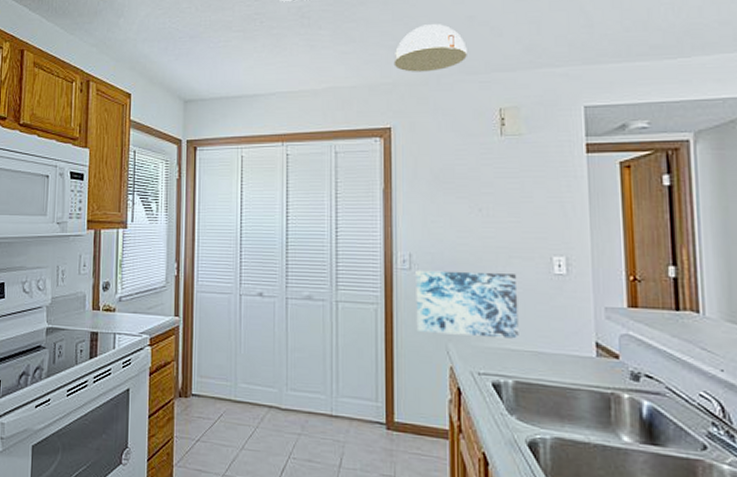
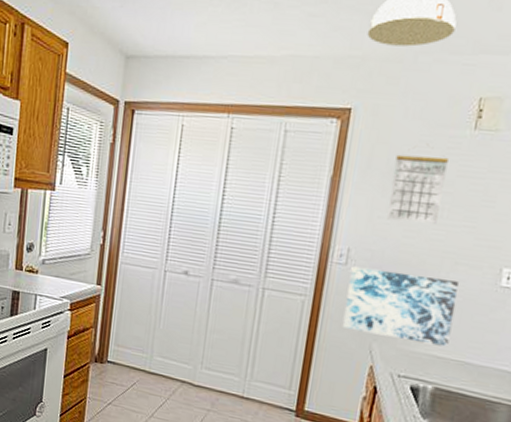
calendar: none [438,151,485,224] -> present [386,143,449,225]

